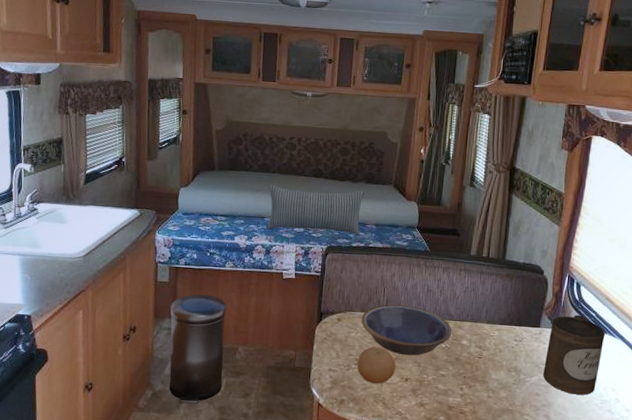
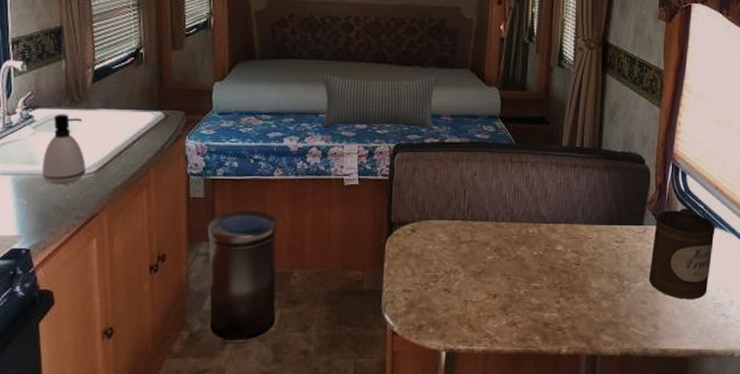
soap dispenser: none [43,208,77,266] -> present [42,114,86,185]
fruit: present [357,346,396,384] -> none [436,260,481,303]
bowl: present [361,304,452,356] -> none [440,209,545,267]

